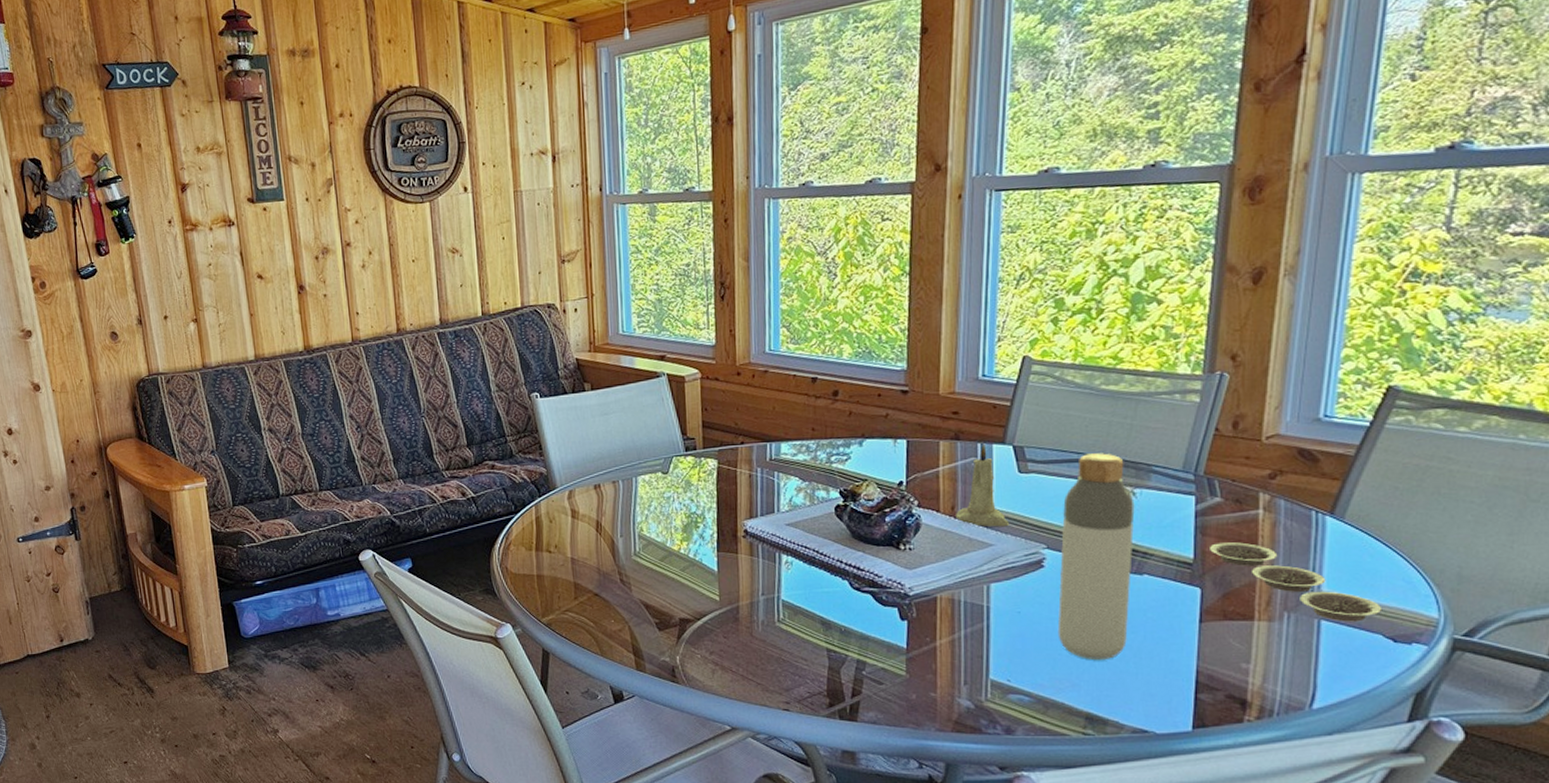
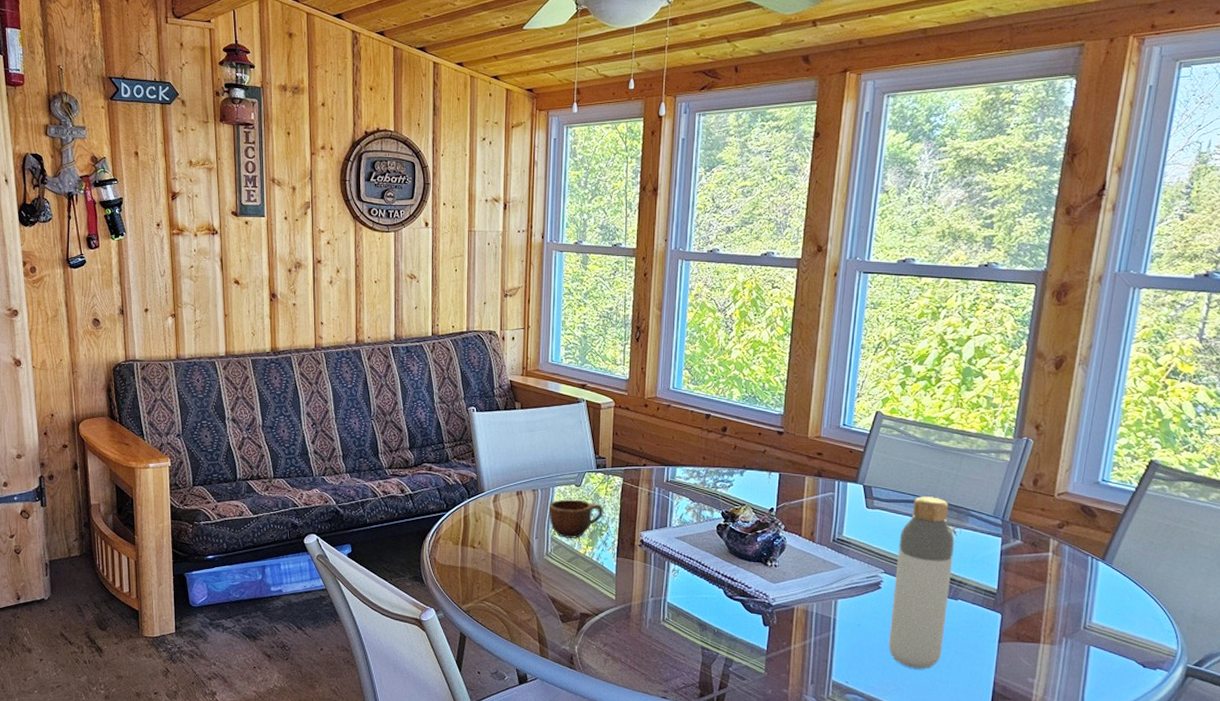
mug: none [632,489,698,534] -> present [548,499,604,538]
candle: present [956,443,1010,527] -> none [814,481,857,553]
plate: present [1210,542,1383,622] -> none [1010,578,1136,649]

